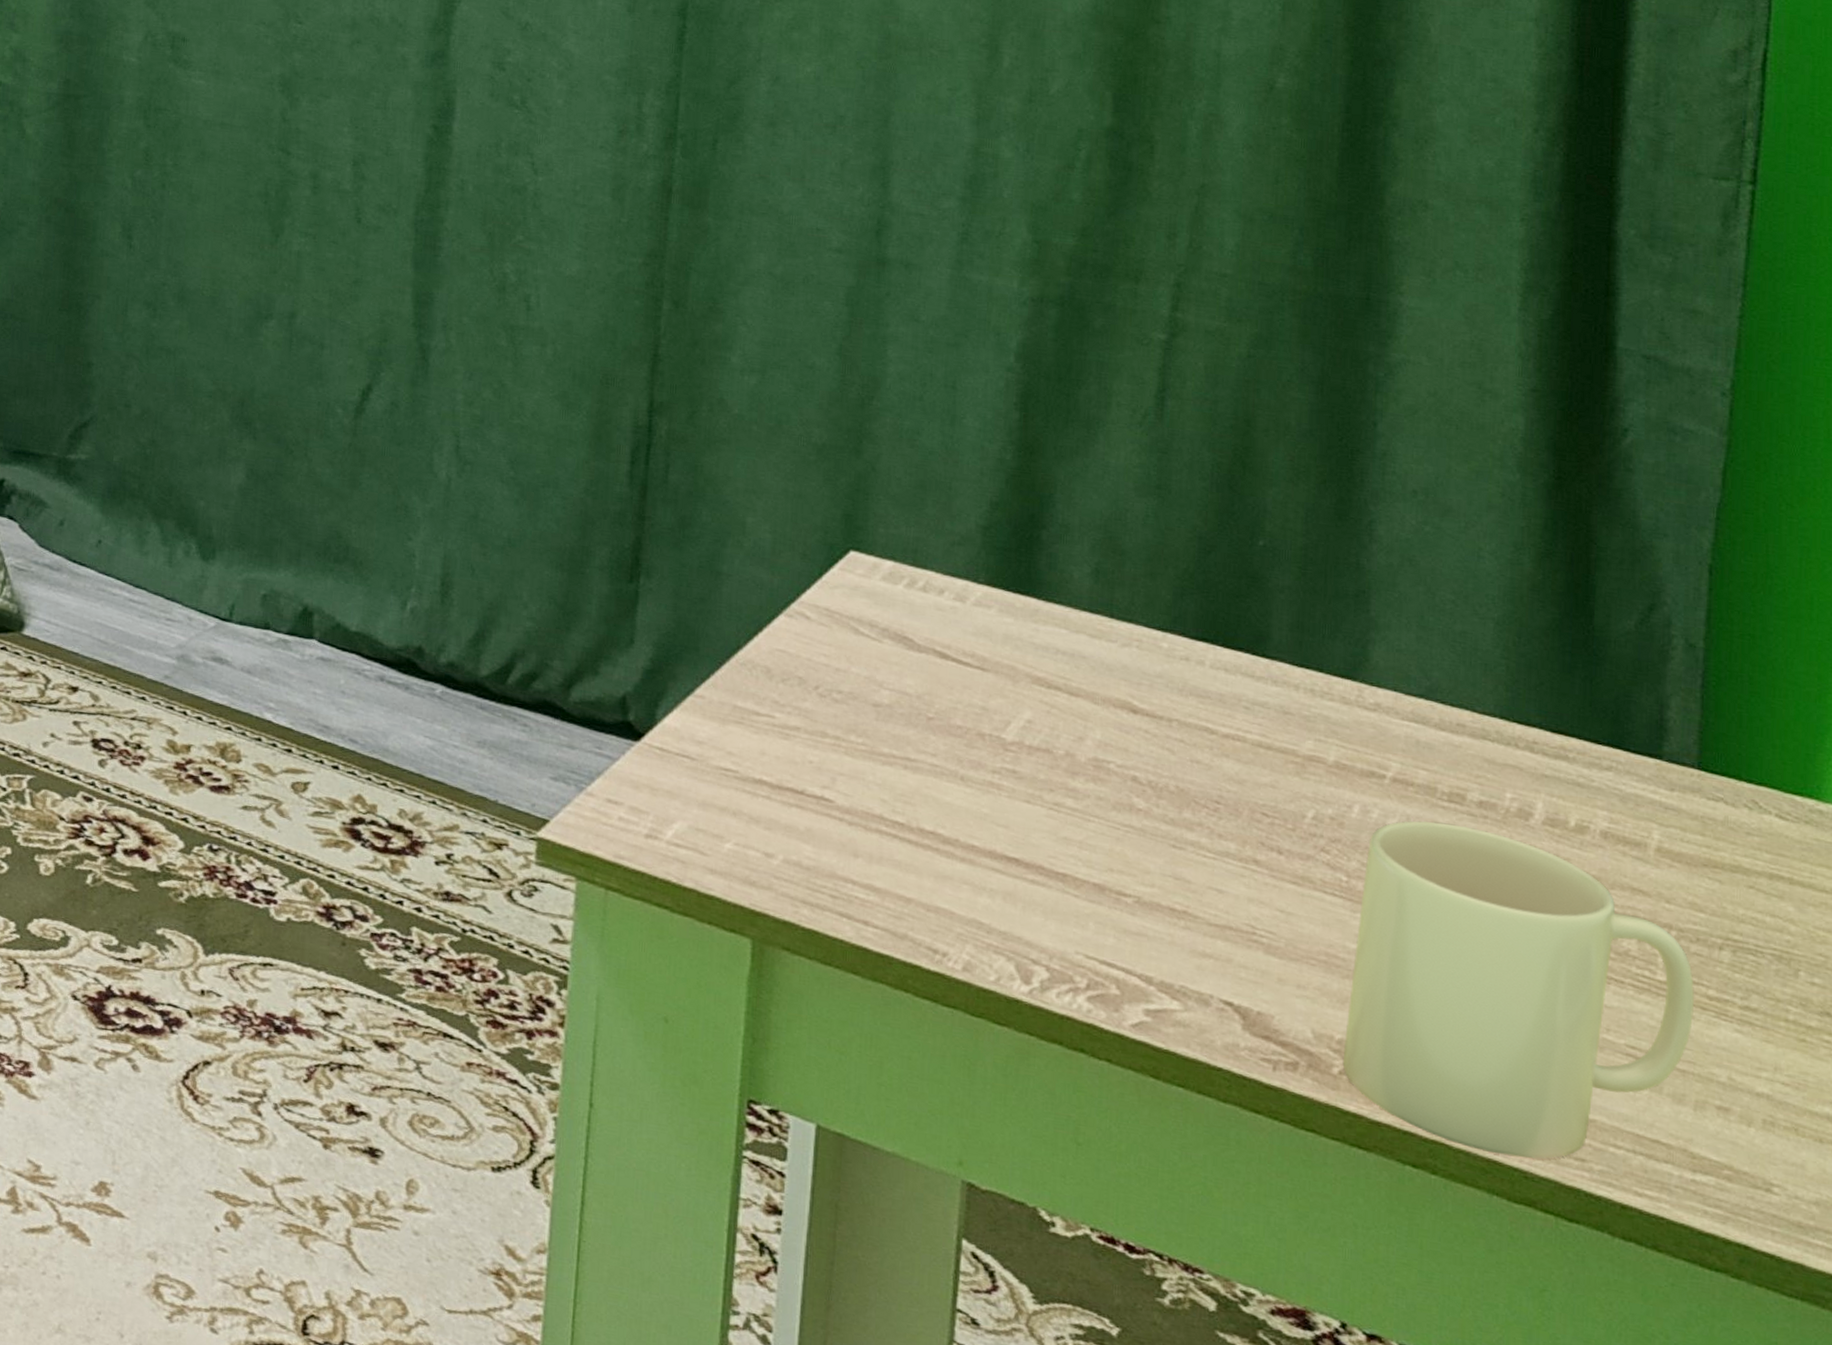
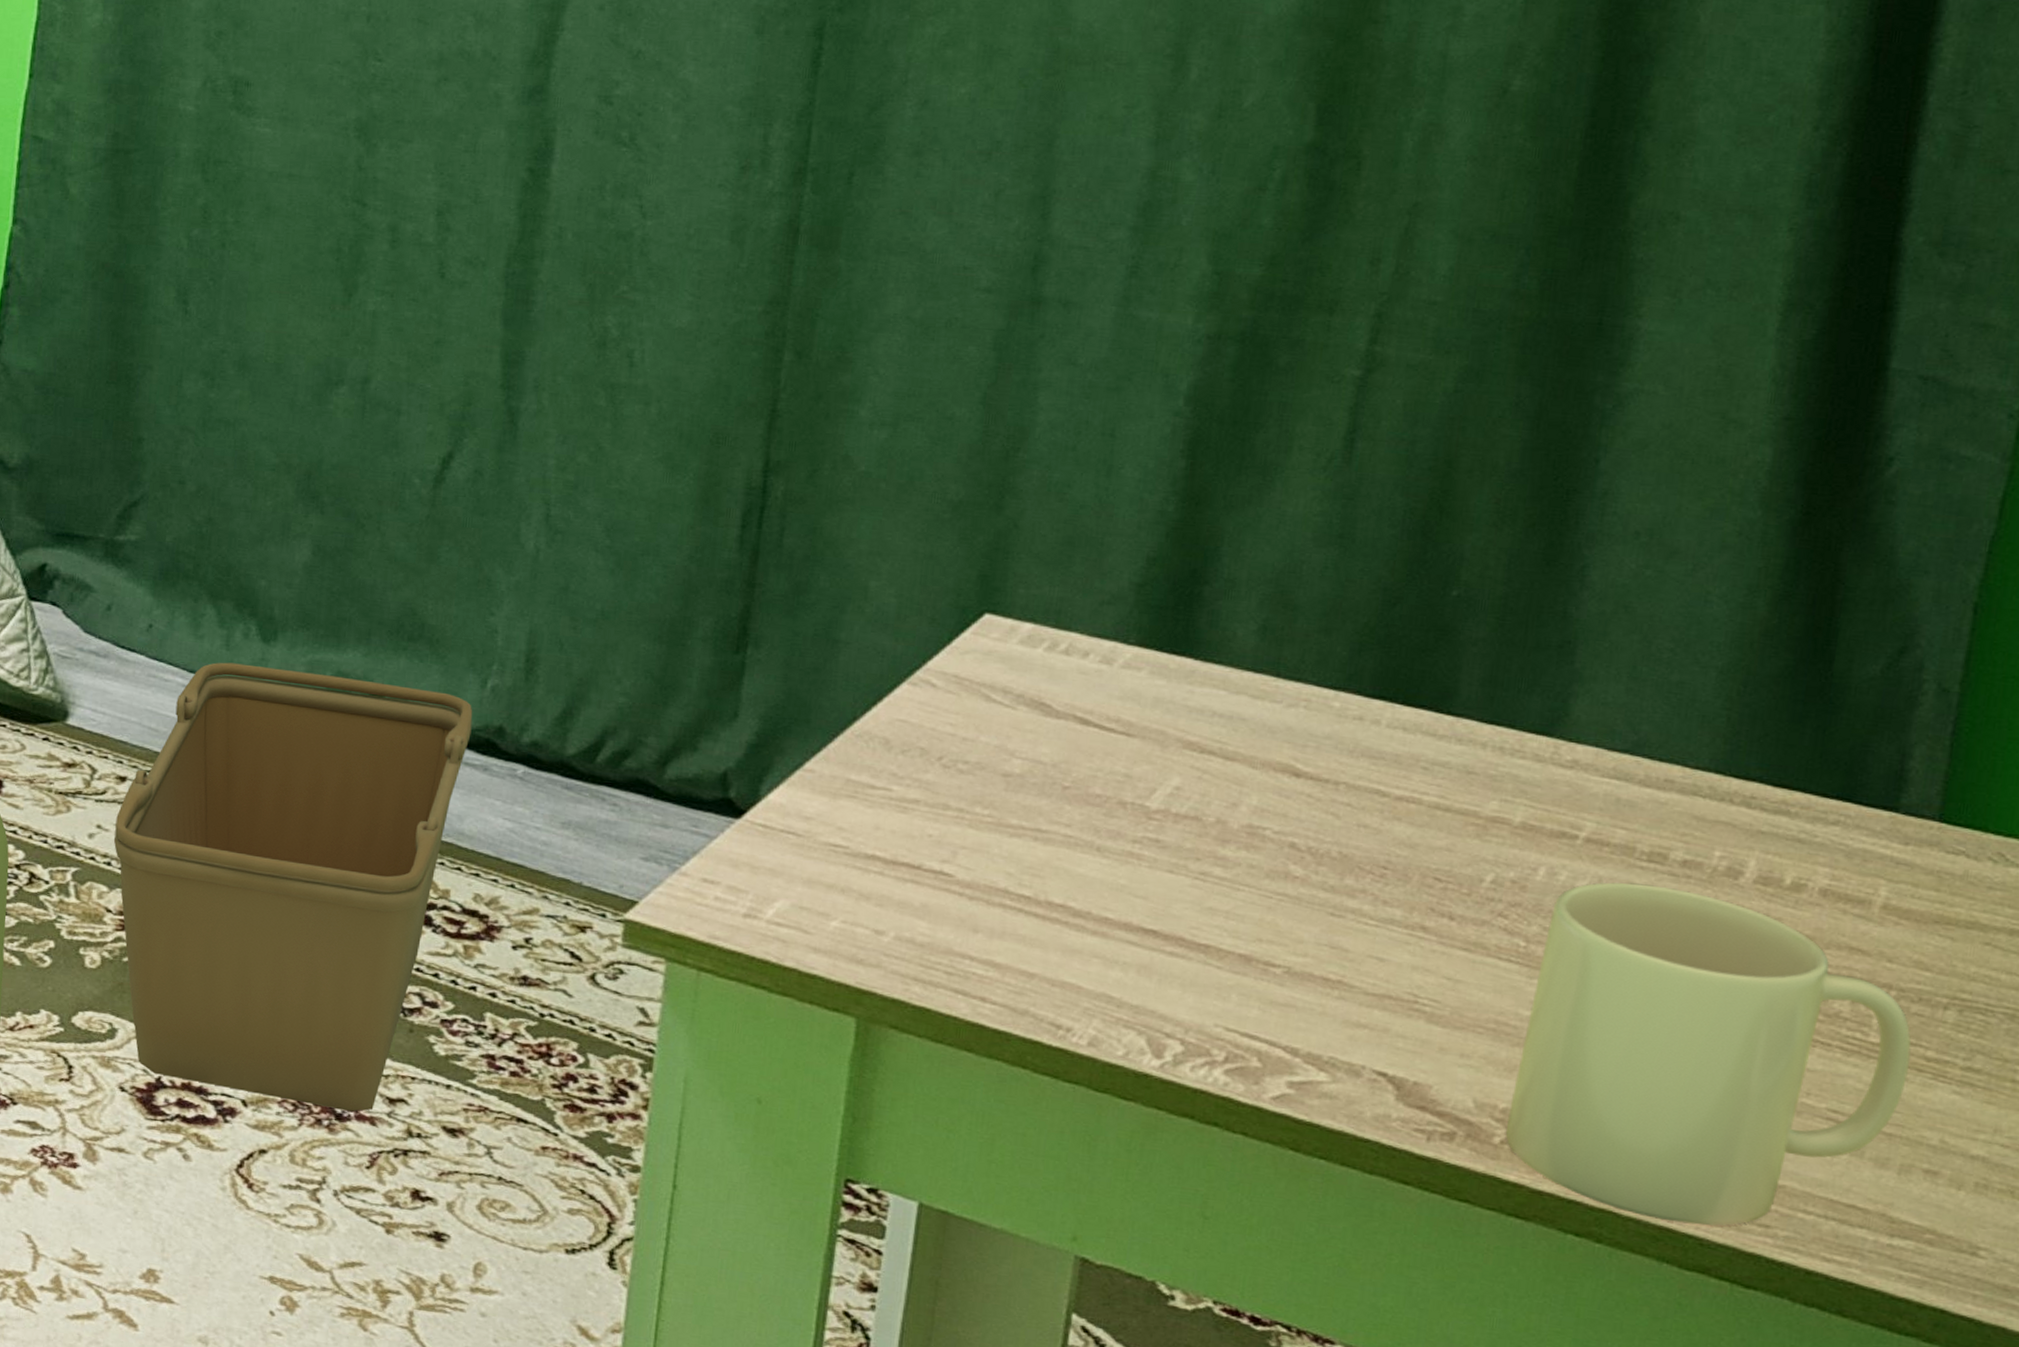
bicycle basket: none [66,578,395,1024] -> present [113,662,473,1112]

